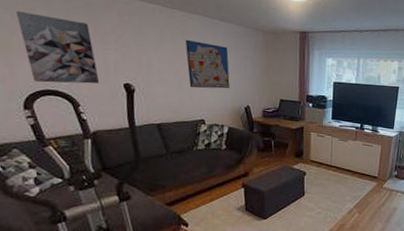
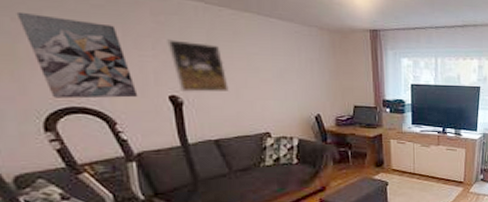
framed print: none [128,36,174,82] -> present [167,39,229,92]
wall art: present [185,39,230,89] -> none [238,42,296,98]

